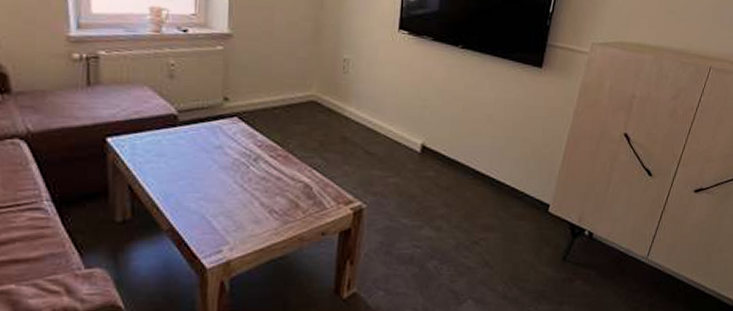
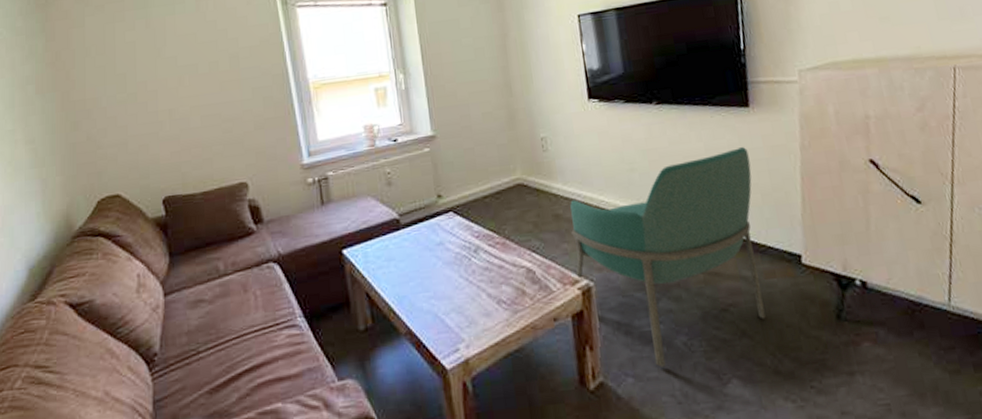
armchair: none [351,102,531,285] -> present [570,146,766,367]

